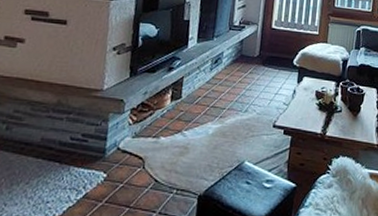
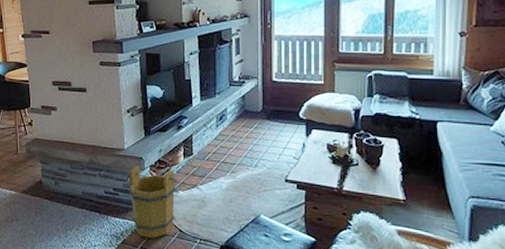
bucket: none [100,109,160,190] -> present [129,166,177,238]

